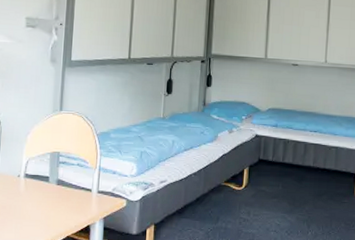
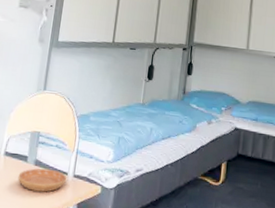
saucer: none [41,187,91,210] -> present [18,168,67,192]

